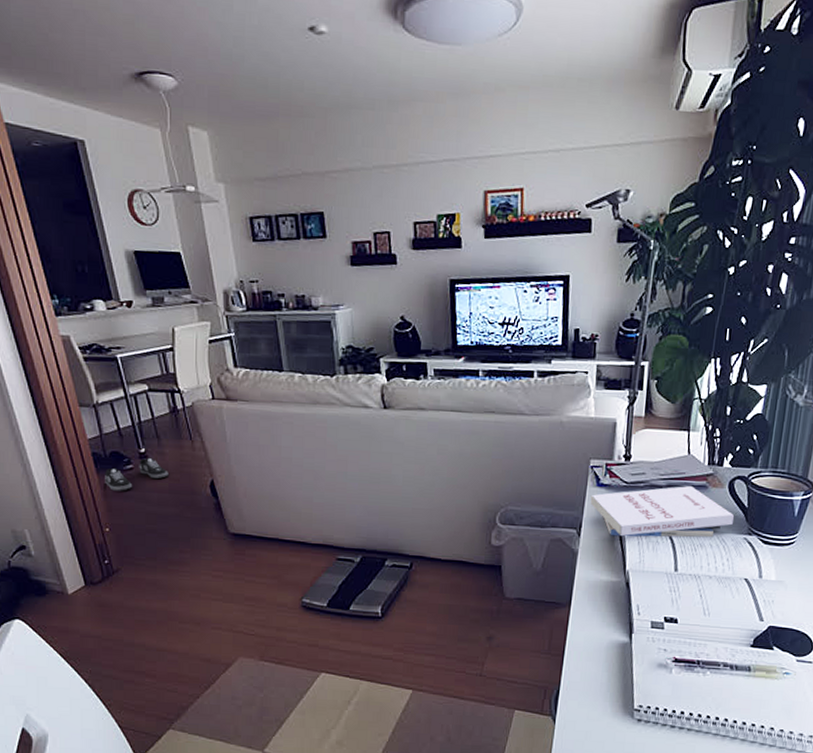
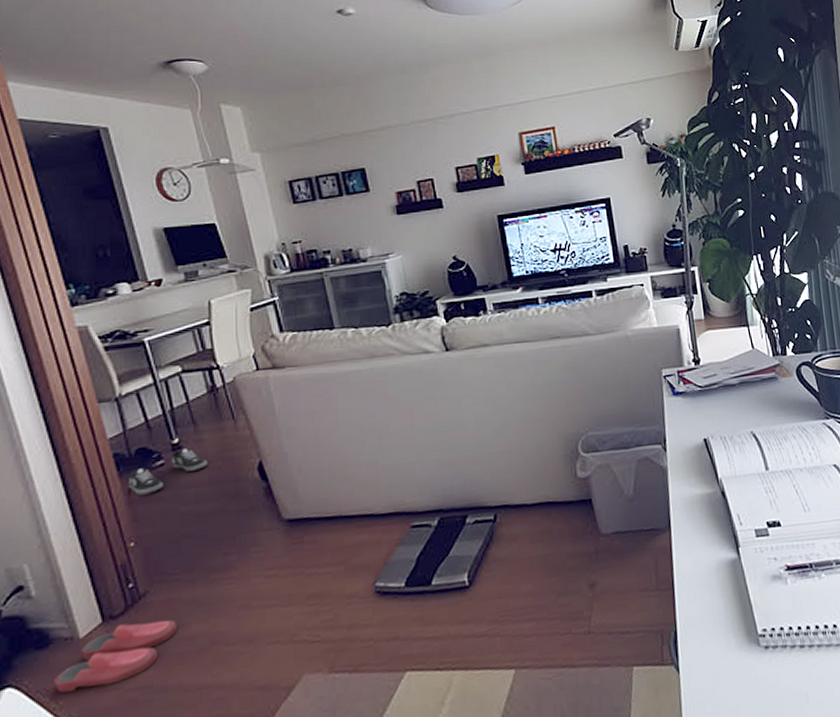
slippers: none [50,590,143,633] -> present [54,619,178,693]
books: present [590,485,734,538] -> none [669,379,809,445]

